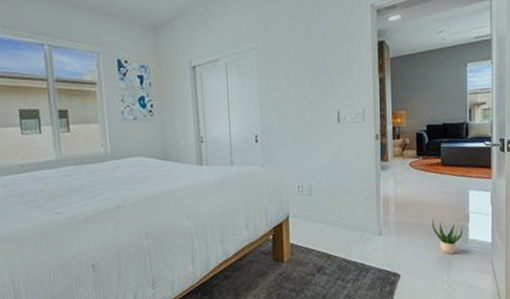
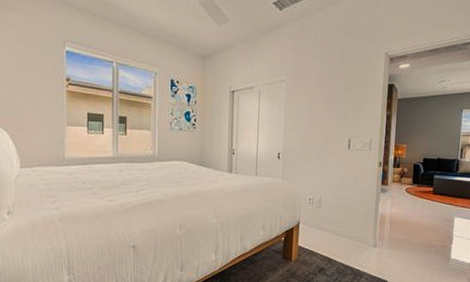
potted plant: present [431,218,463,254] -> none [419,238,447,269]

